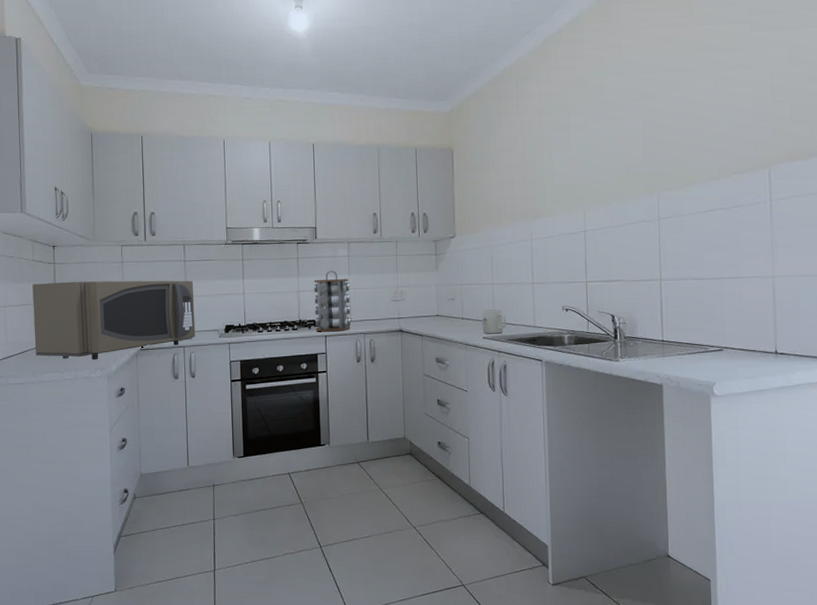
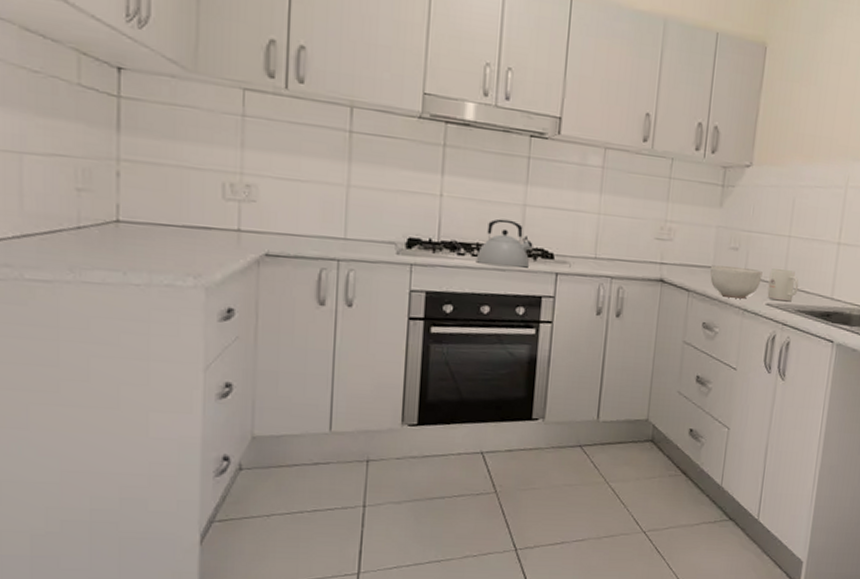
microwave: present [32,280,196,360] -> none [75,123,362,261]
kettle: none [270,303,307,337] -> present [475,219,533,269]
spice rack: present [313,270,351,333] -> none [543,182,600,271]
bowl: none [435,313,476,337] -> present [710,265,763,299]

